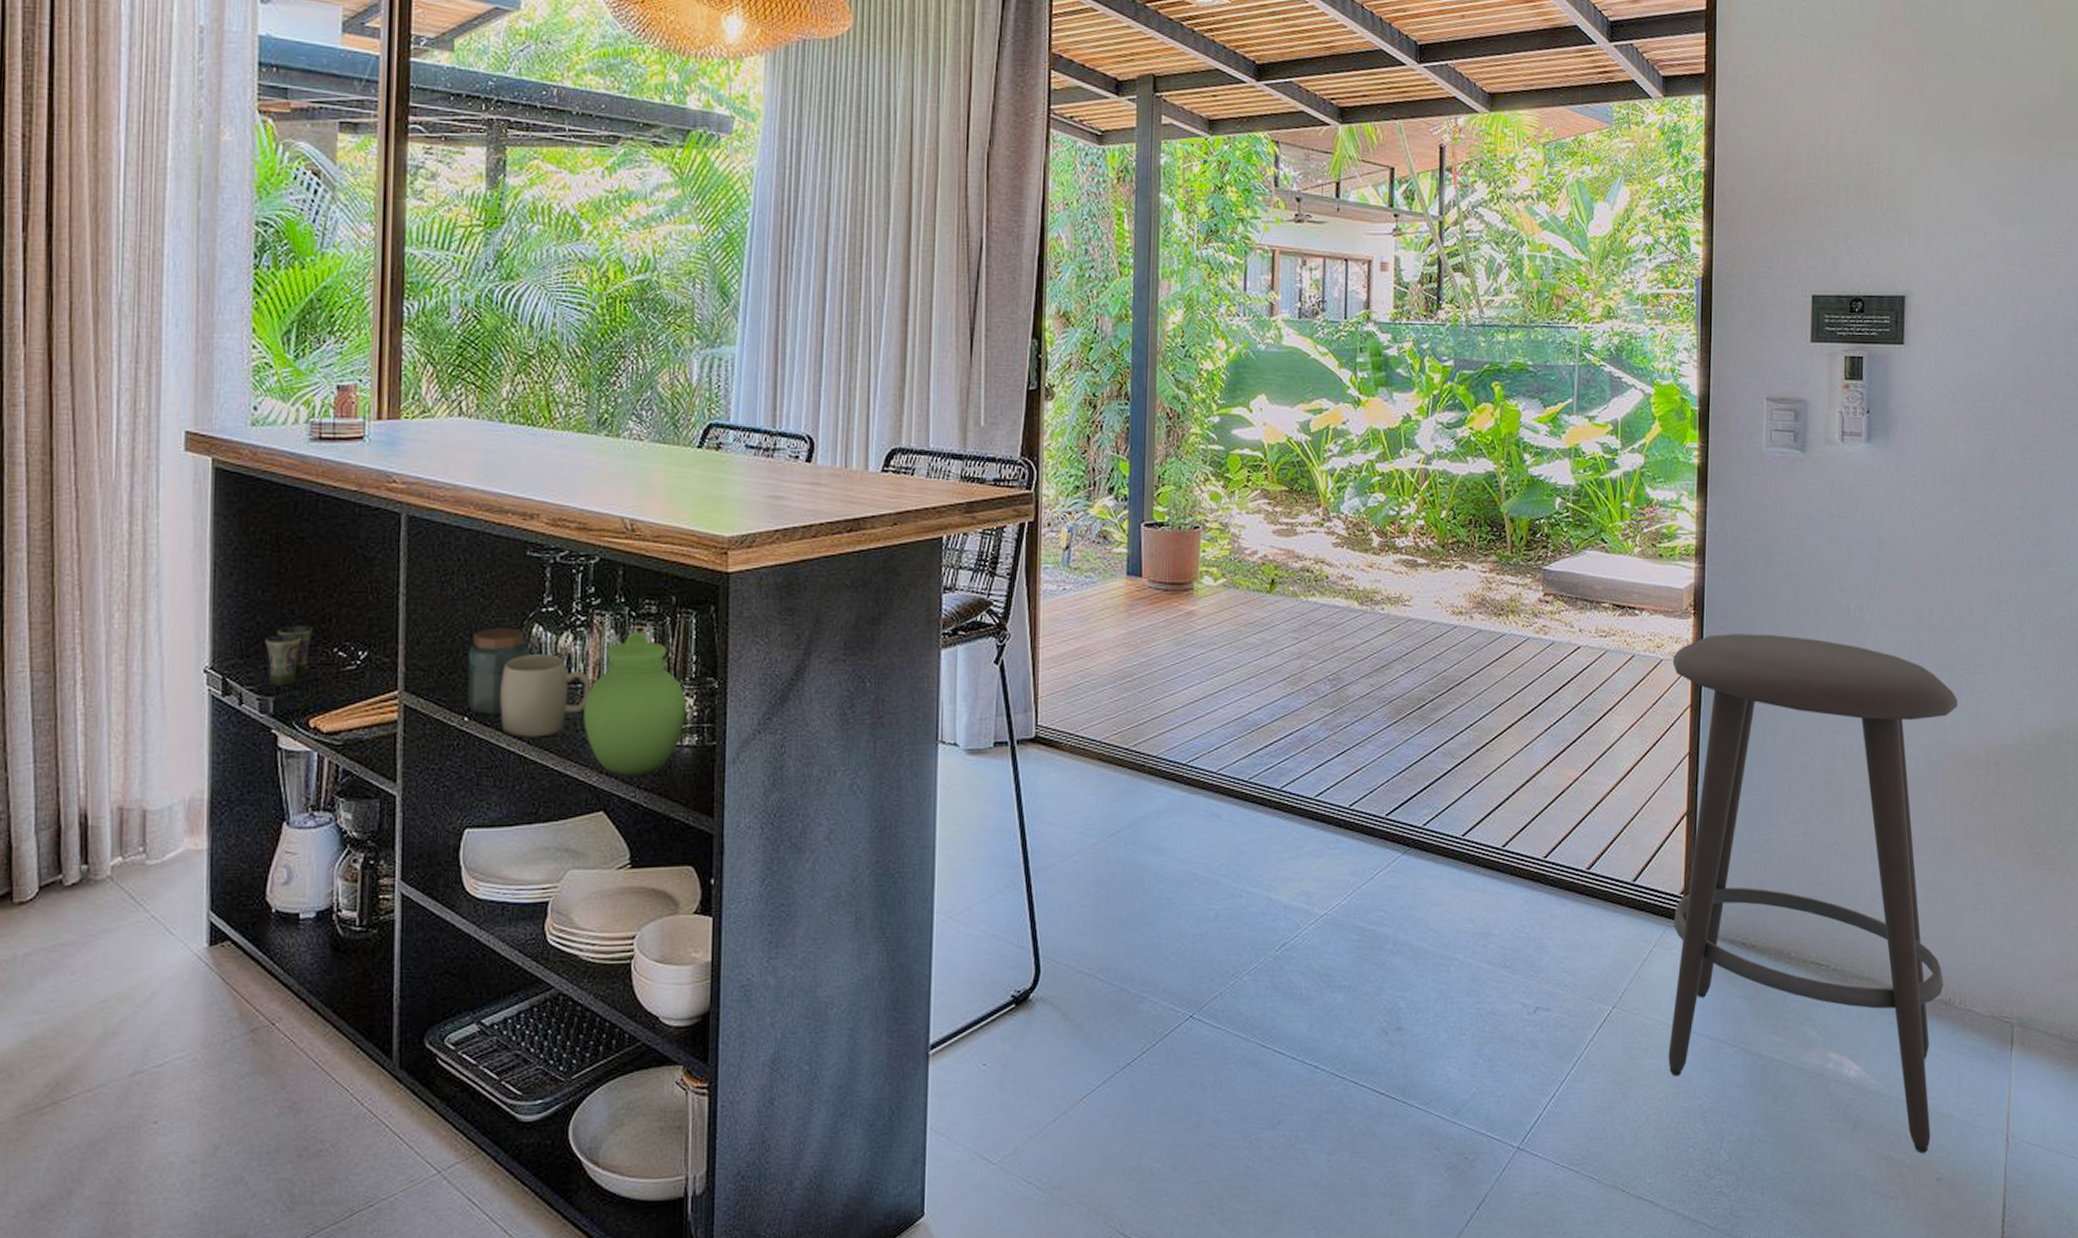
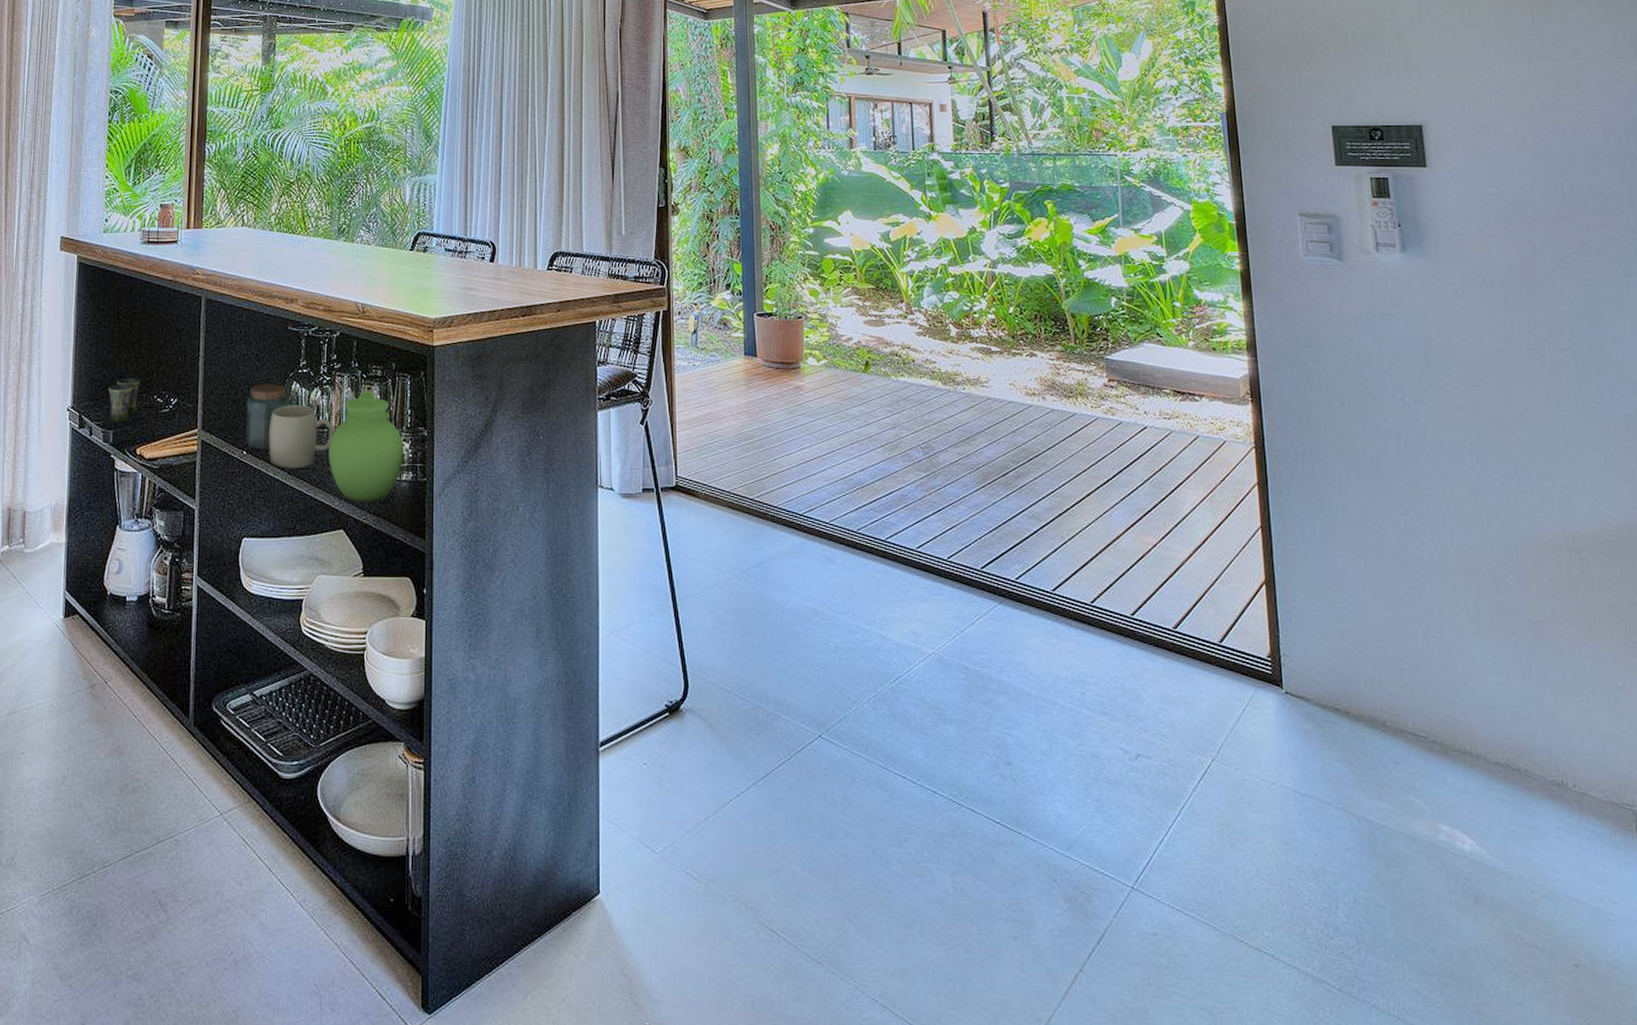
stool: present [1668,634,1958,1154] -> none [1235,420,1562,937]

